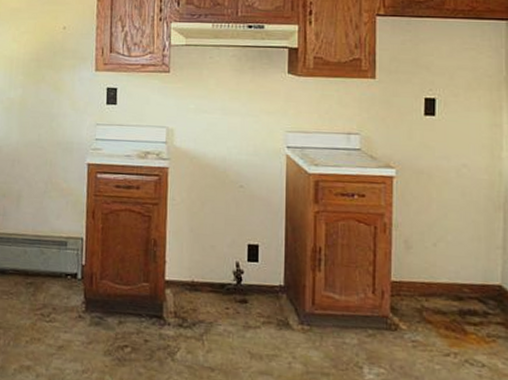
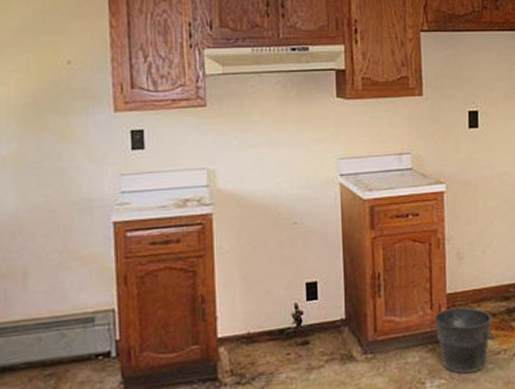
bucket: none [376,297,447,370] -> present [434,307,497,374]

